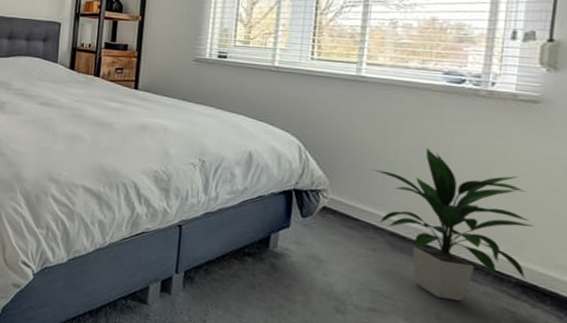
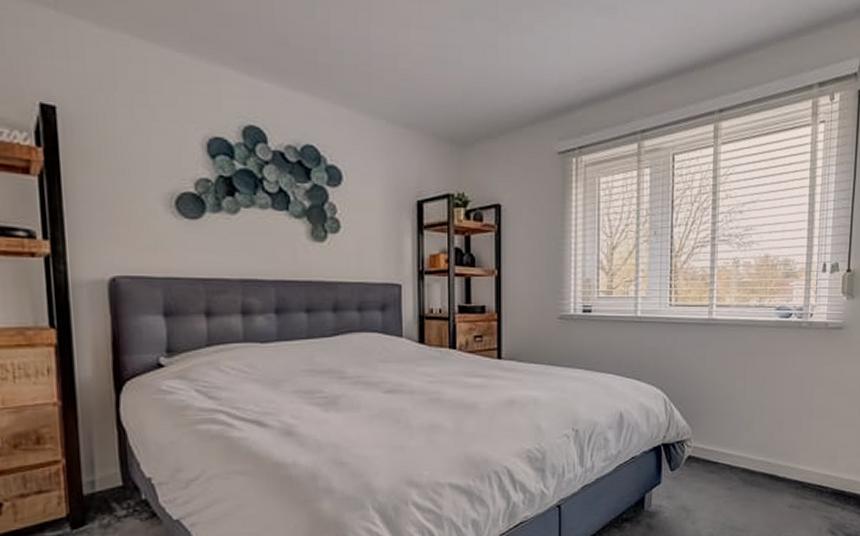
indoor plant: present [373,148,535,301] -> none [726,383,842,520]

